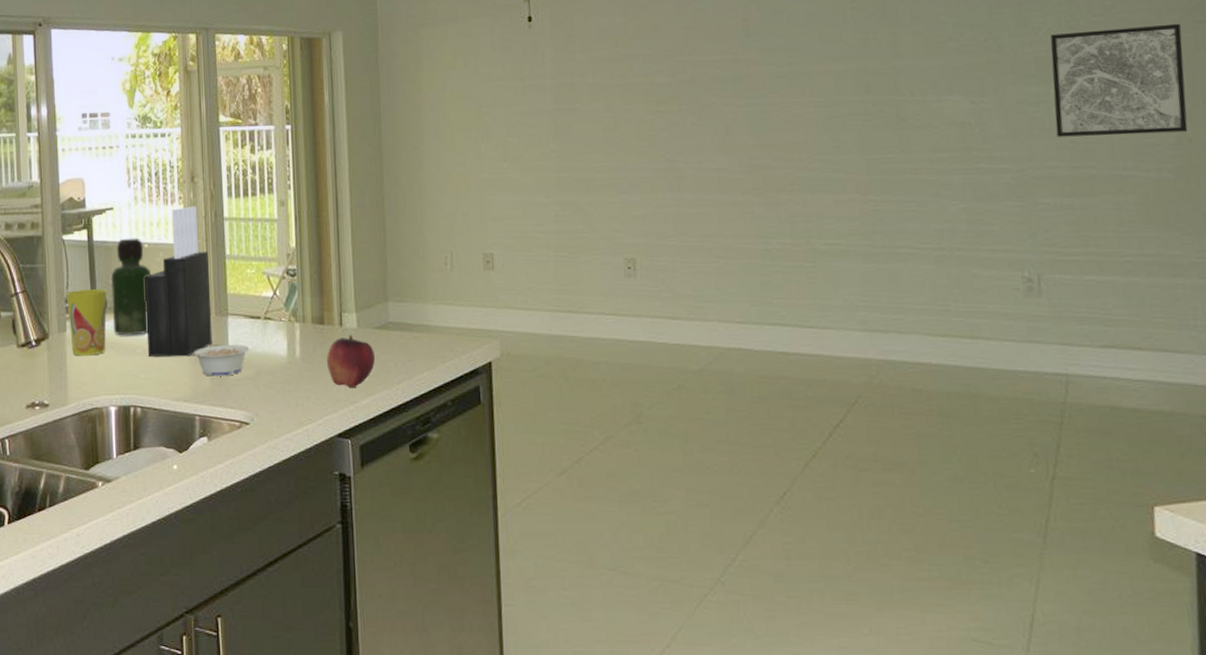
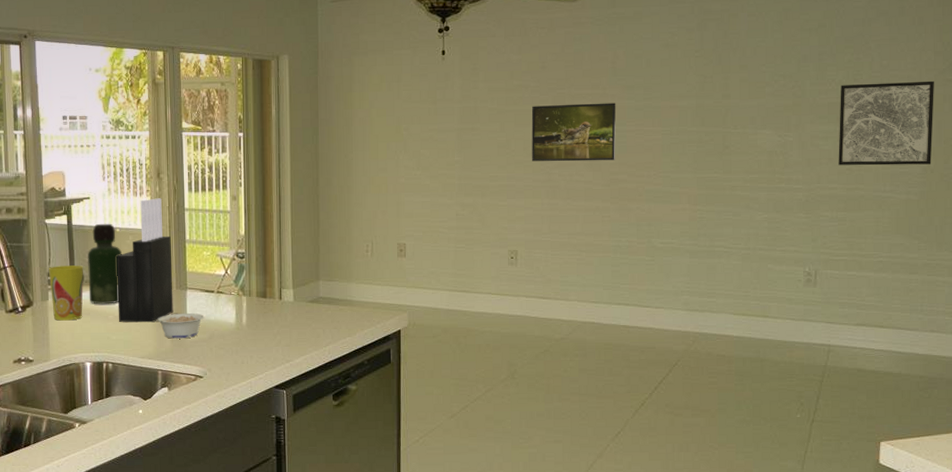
fruit: present [326,335,375,387] -> none [267,307,307,349]
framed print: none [643,70,756,147] -> present [531,103,616,162]

